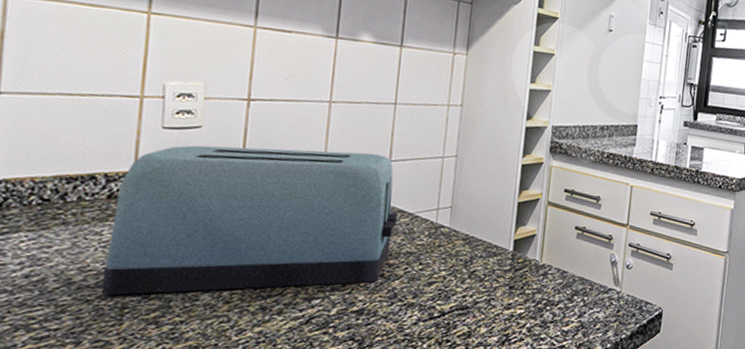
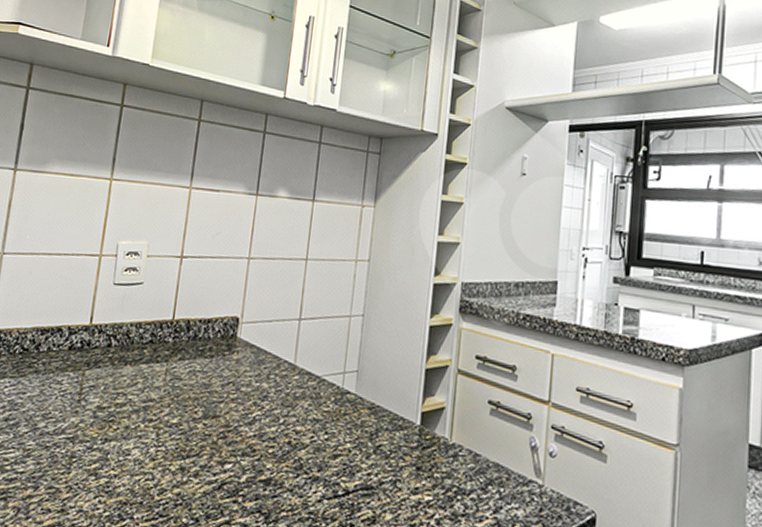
toaster: present [100,145,399,296] -> none [56,301,307,450]

